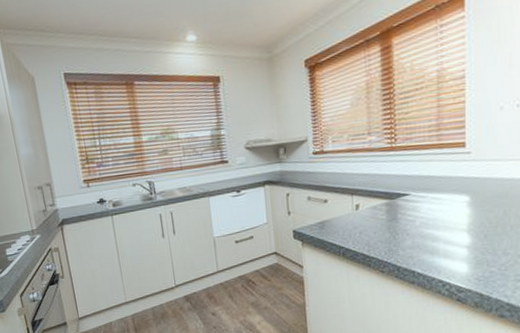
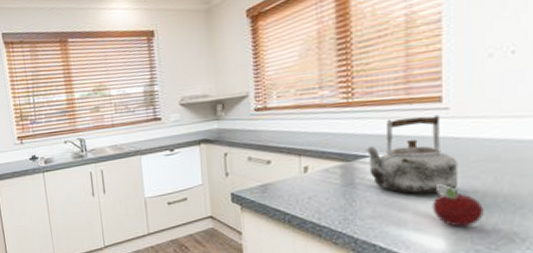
kettle: none [404,157,478,227] -> present [363,114,459,195]
fruit: none [458,216,496,253] -> present [432,183,484,227]

